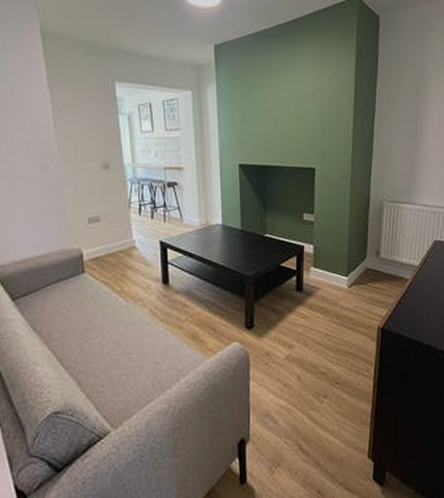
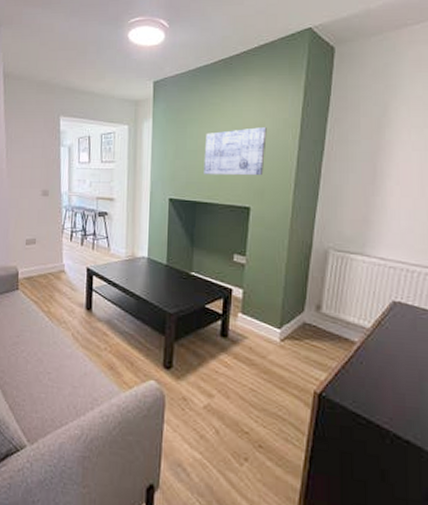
wall art: none [269,91,326,139] -> present [204,127,267,176]

